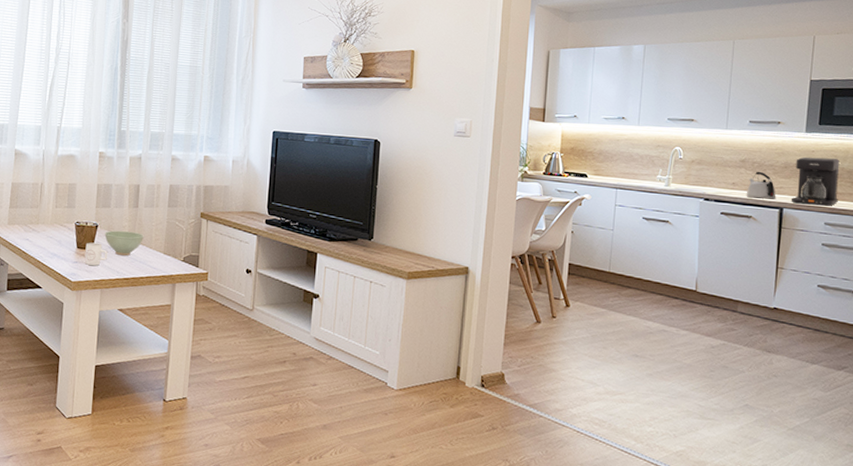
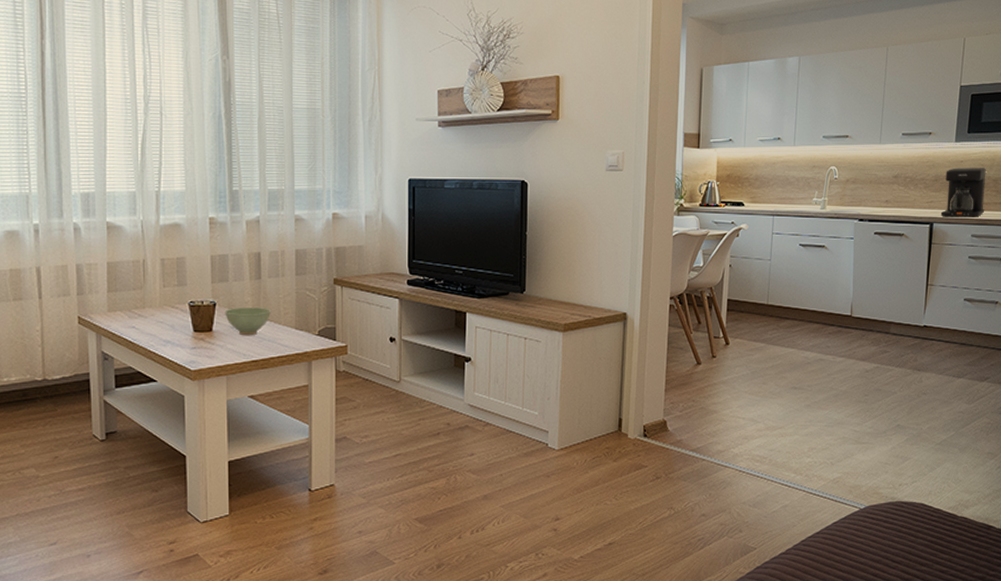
mug: present [84,242,108,266] -> none [204,323,230,350]
kettle: present [746,171,776,200] -> none [898,186,927,215]

